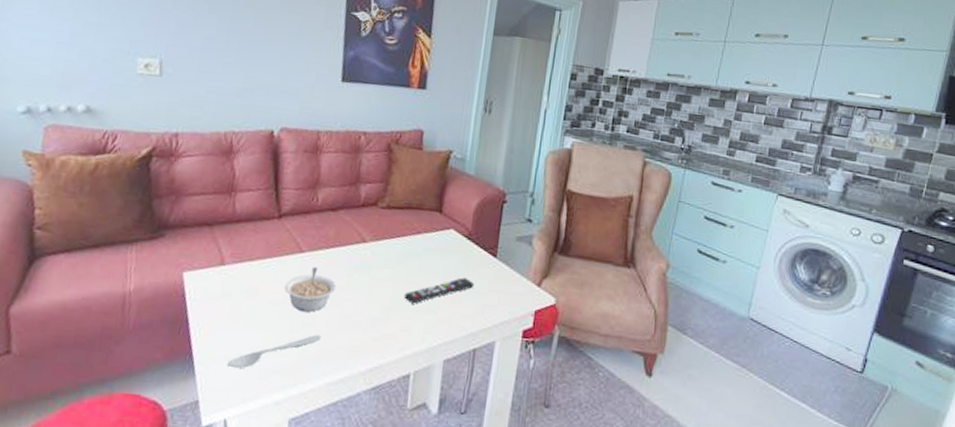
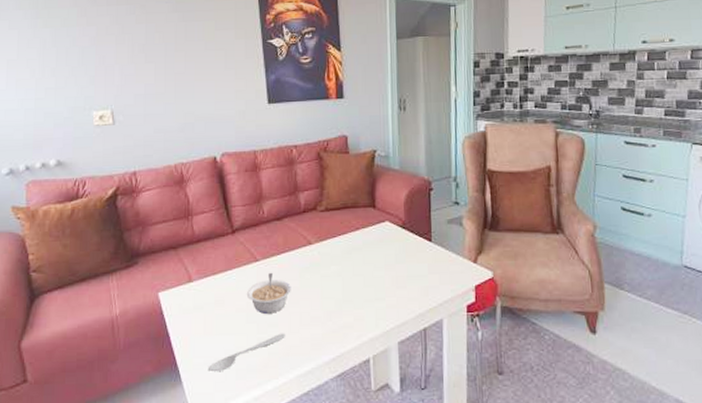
remote control: present [404,277,475,304] -> none [353,264,416,294]

